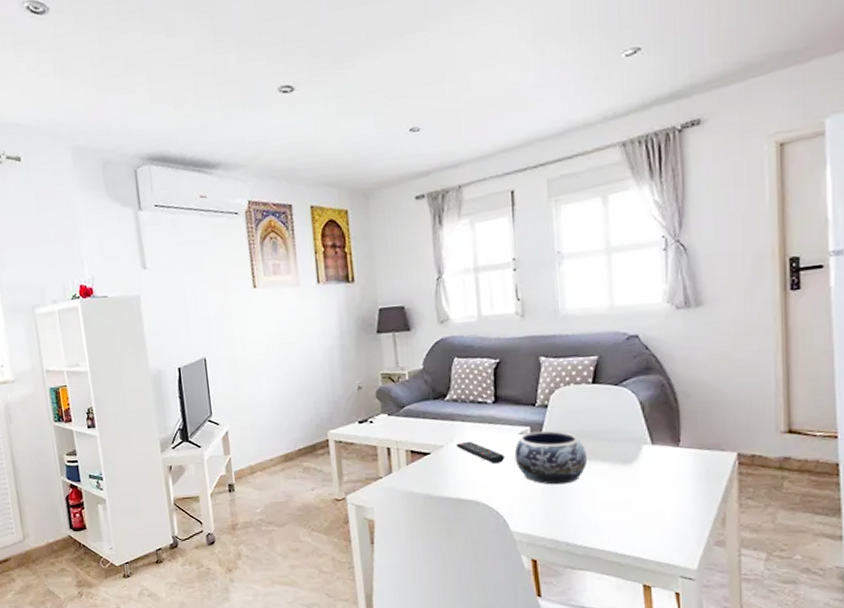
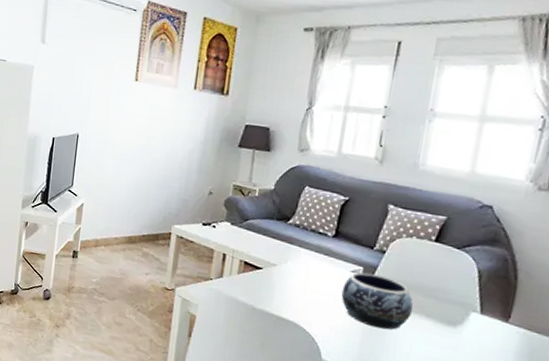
remote control: present [456,441,506,463] -> none [288,265,333,294]

